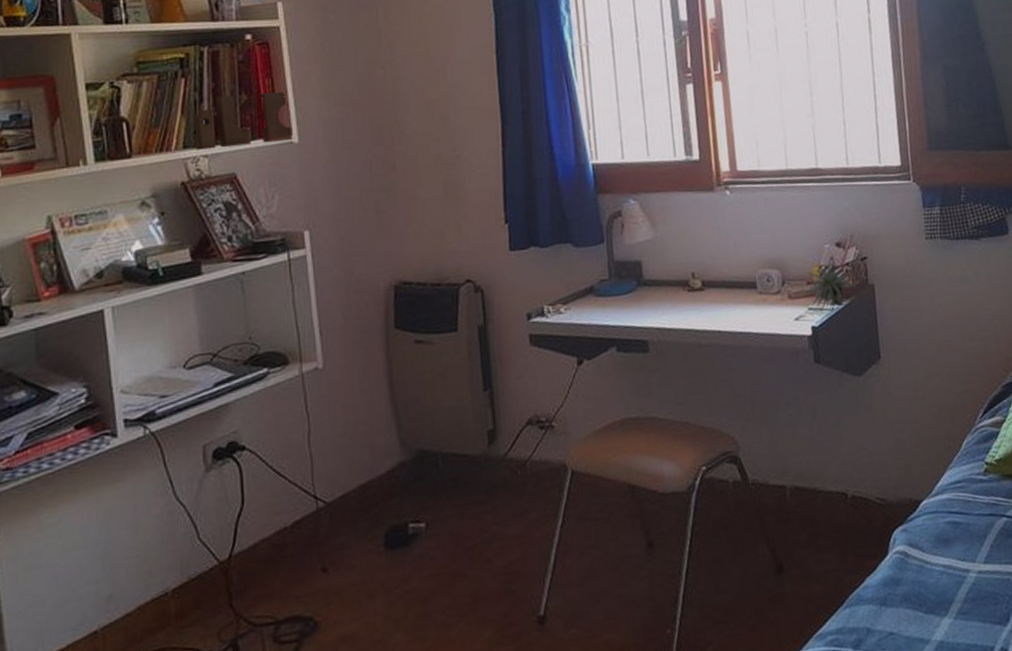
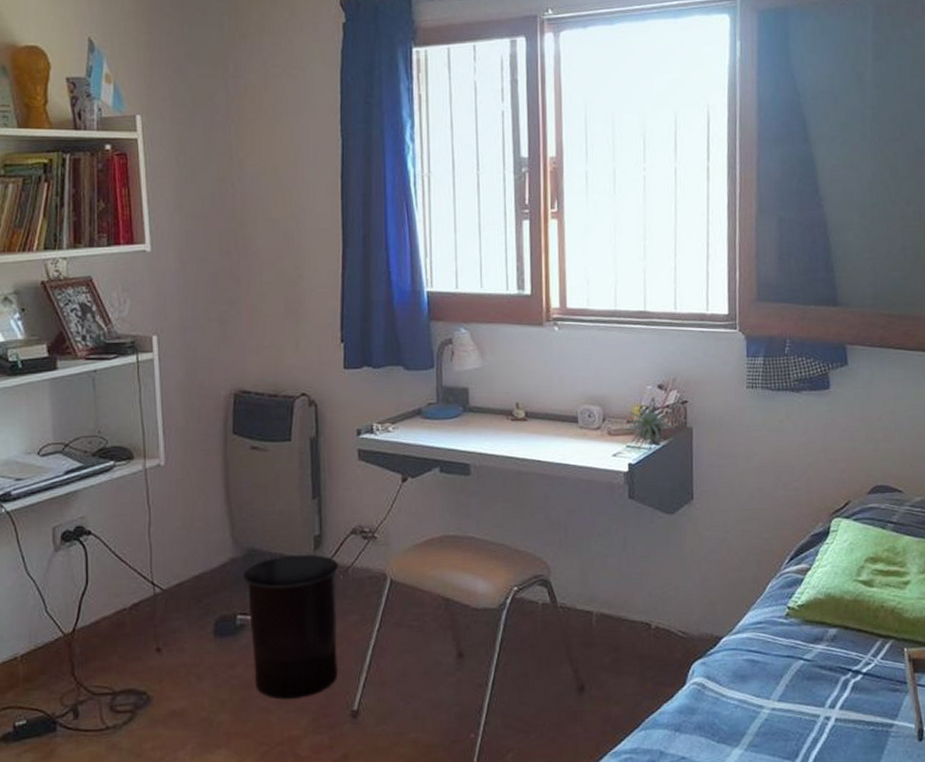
bookend: present [192,91,293,150] -> none [53,202,146,252]
waste bin: none [413,450,522,611] -> present [243,554,340,698]

